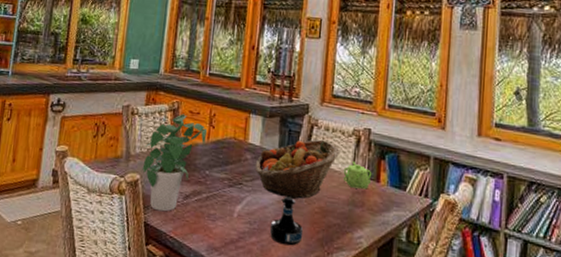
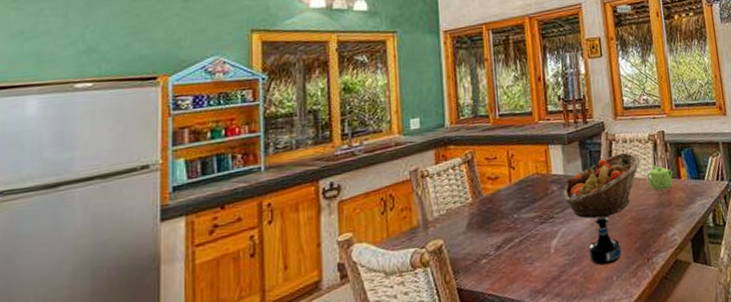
potted plant: present [141,114,207,212] -> none [443,162,508,272]

